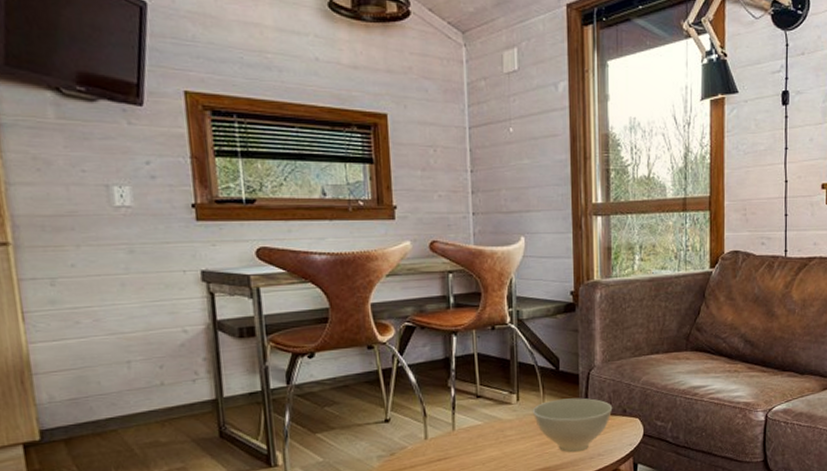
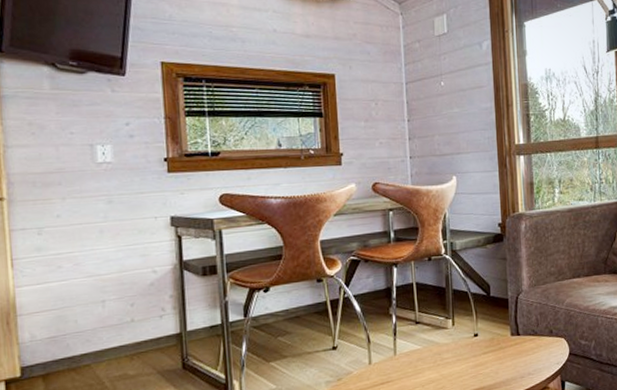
bowl: present [532,398,613,453] -> none [466,320,540,373]

